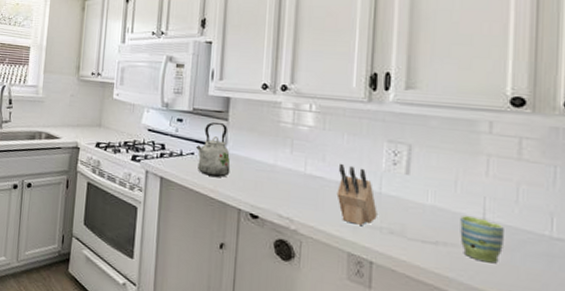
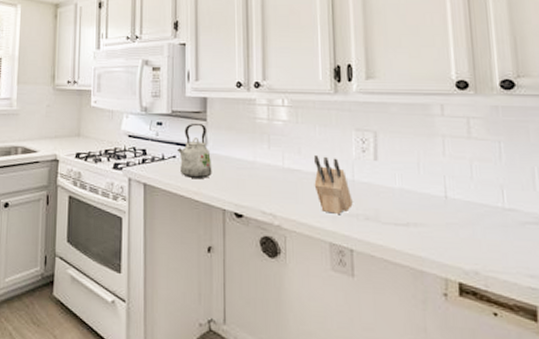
mug: present [460,215,504,264] -> none [426,194,465,239]

